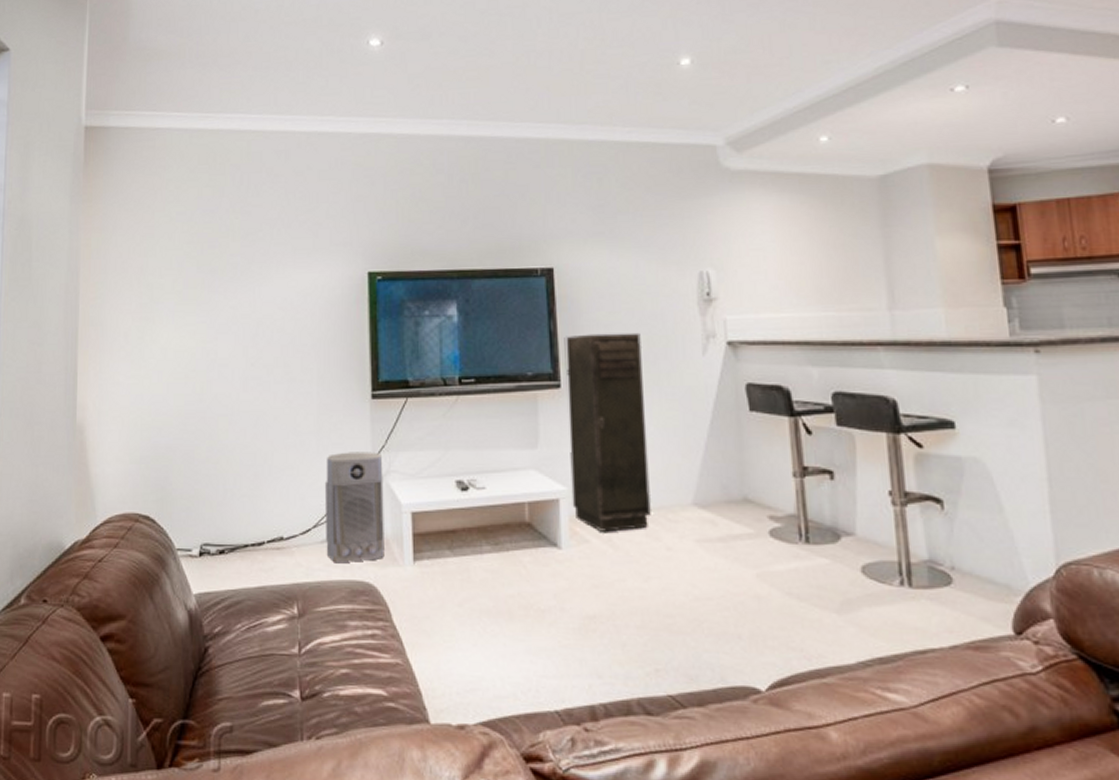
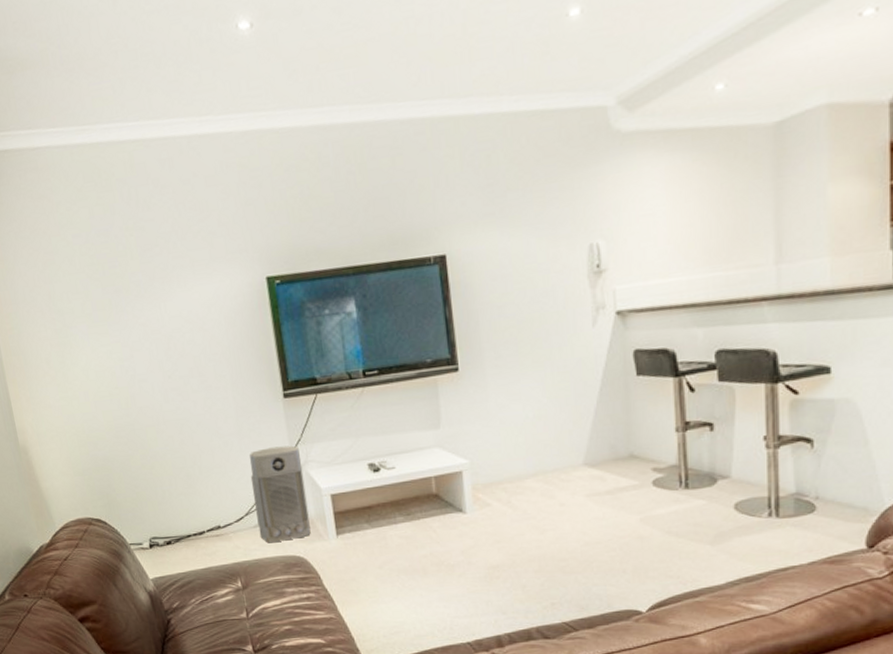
storage cabinet: present [564,332,652,532] -> none [459,311,547,496]

